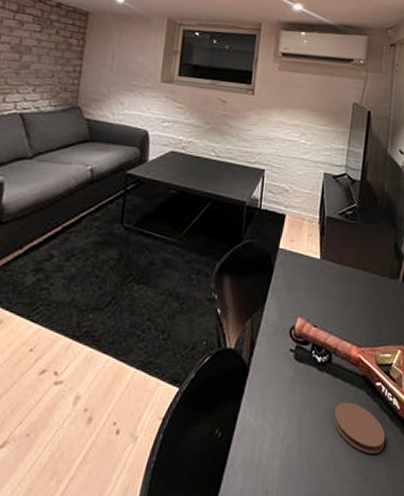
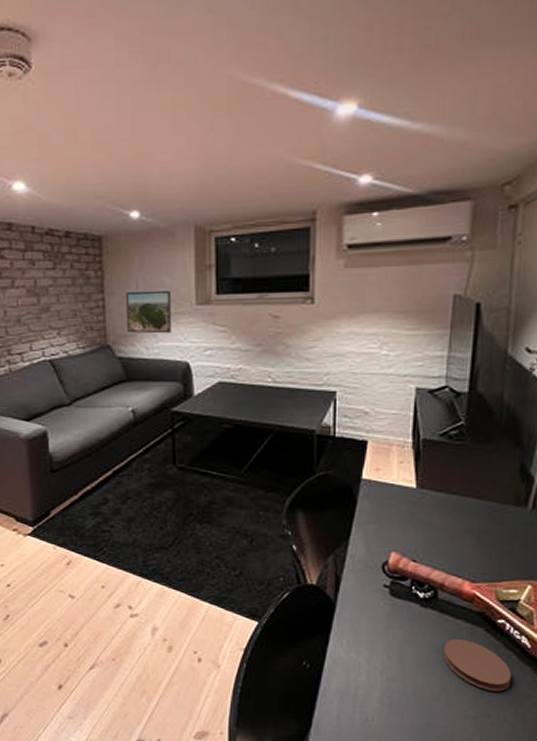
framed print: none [98,63,141,104] -> present [126,290,171,334]

